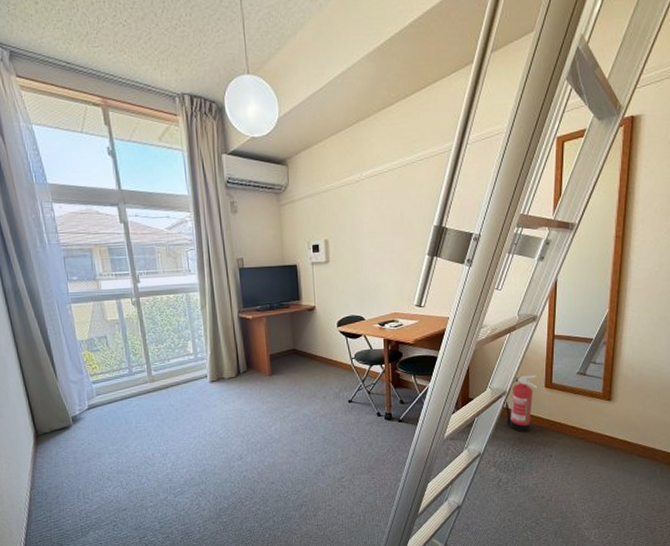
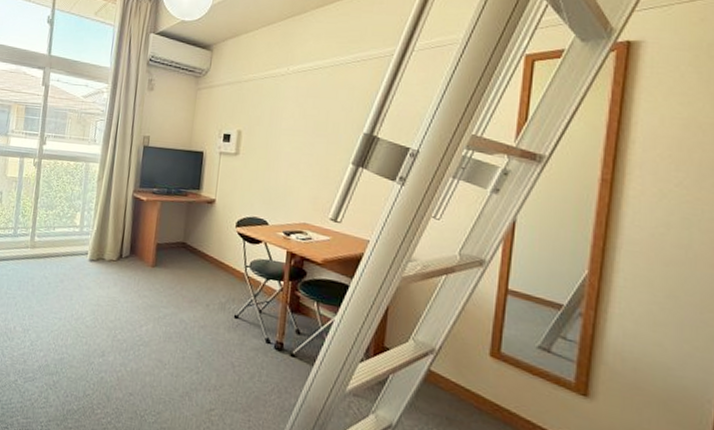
fire extinguisher: present [504,375,538,433] -> none [430,333,481,412]

